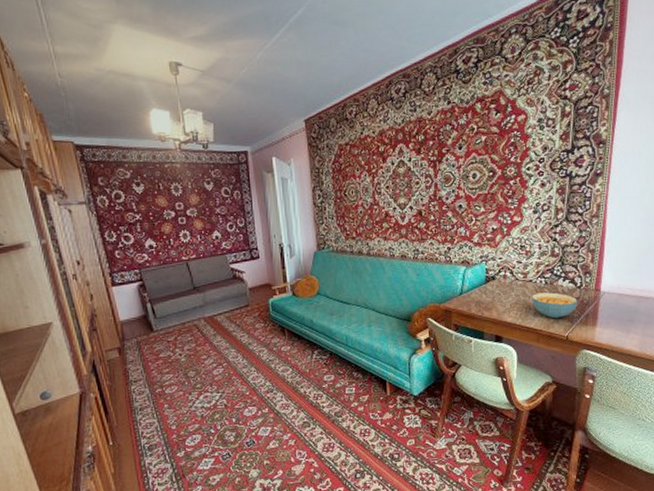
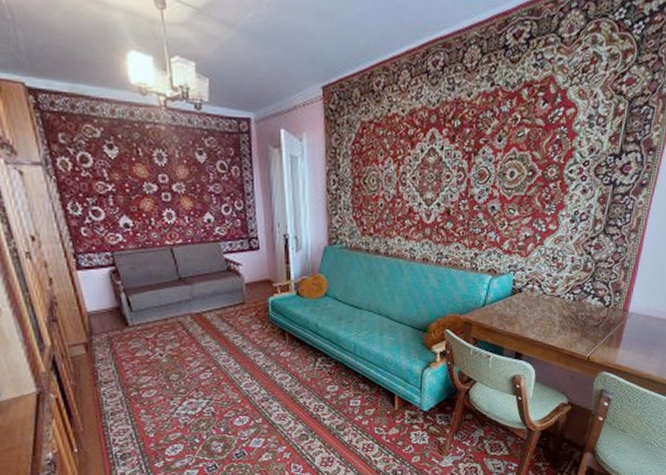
cereal bowl: present [532,292,578,319] -> none [557,310,604,338]

